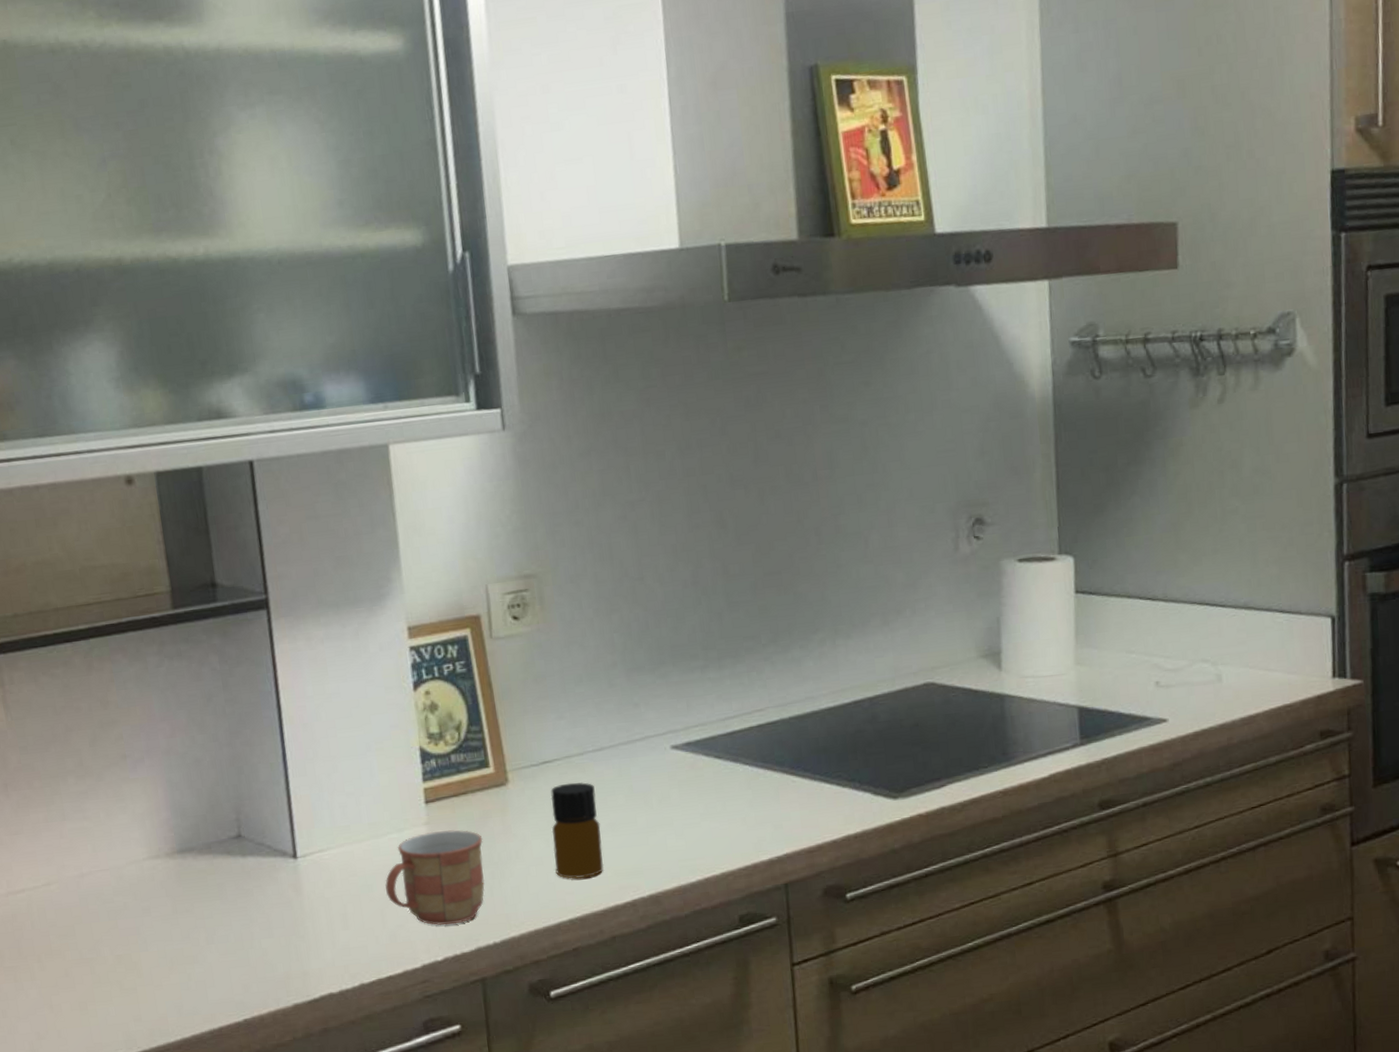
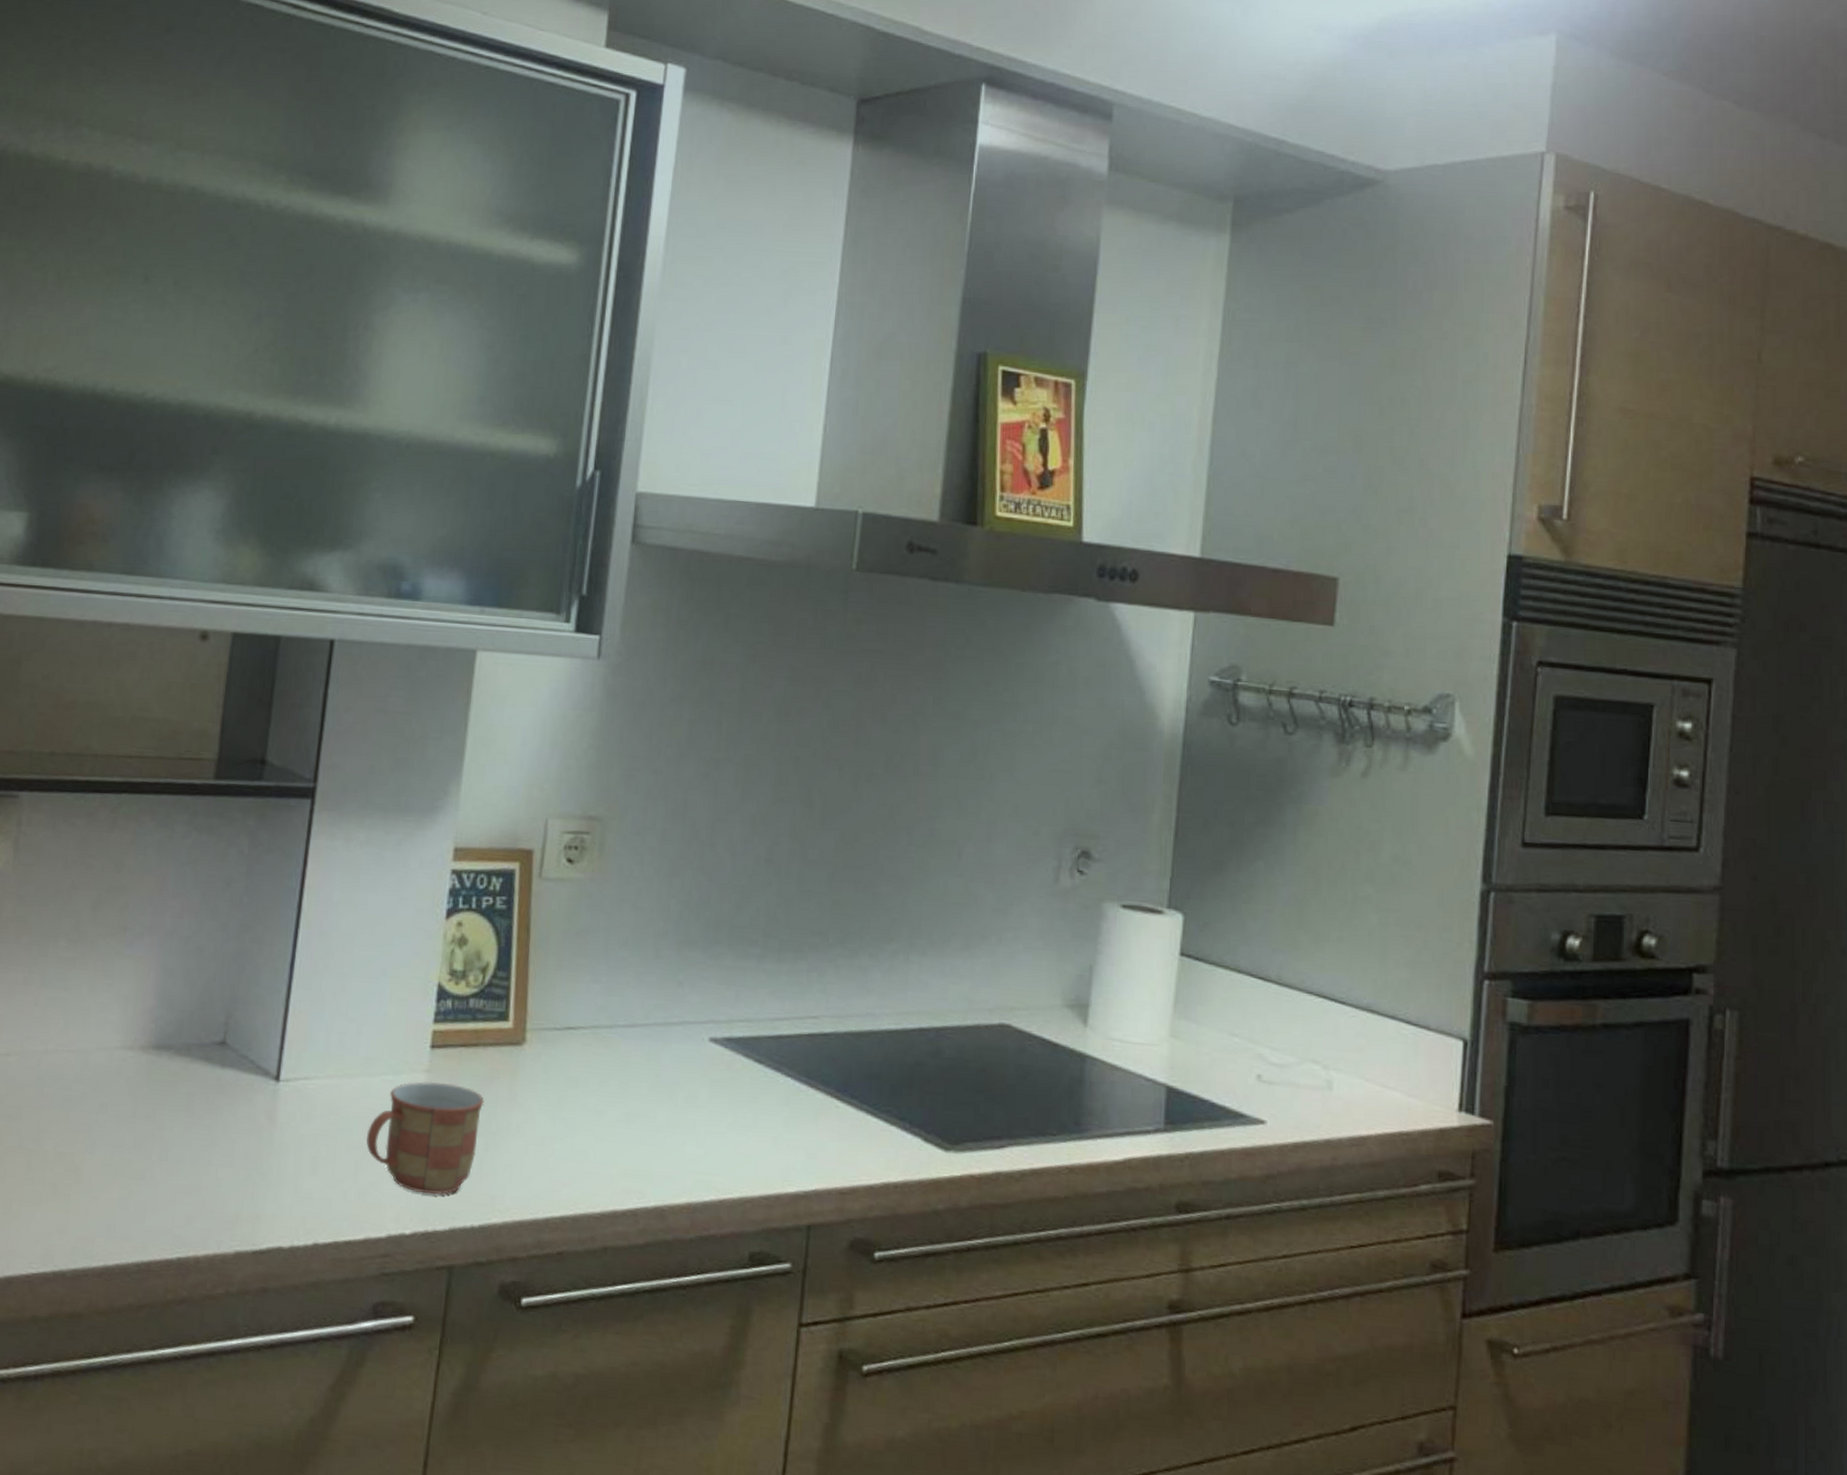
bottle: present [550,782,604,879] -> none [556,1056,618,1172]

